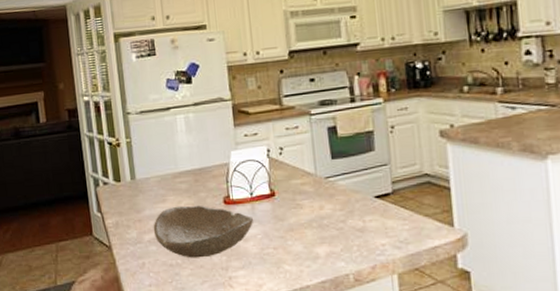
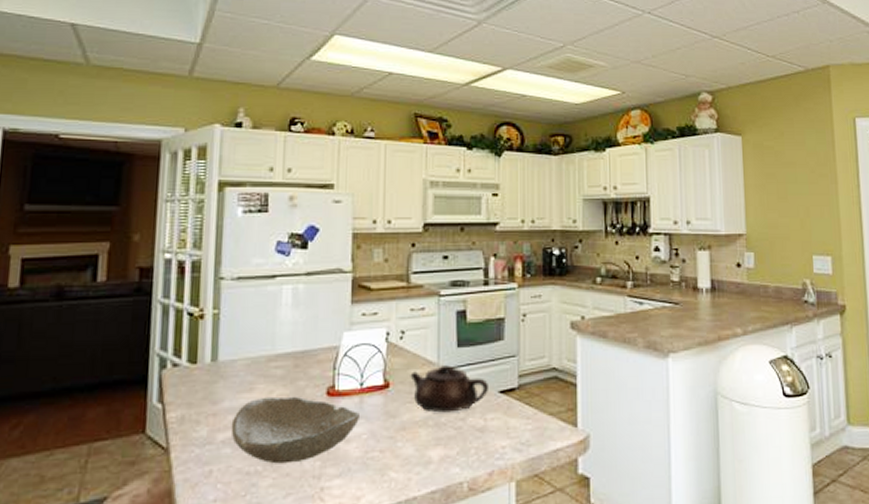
teapot: none [292,175,364,216] -> present [410,365,488,413]

